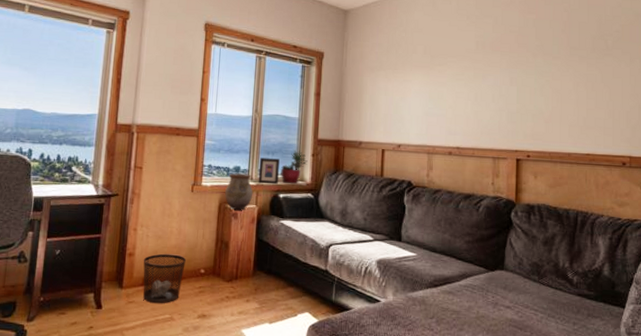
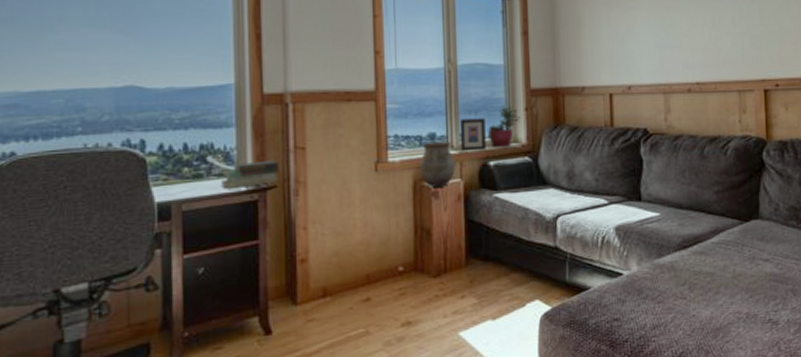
books: none [80,174,122,193] -> present [221,160,280,189]
waste bin: present [143,253,186,303] -> none [320,252,378,317]

